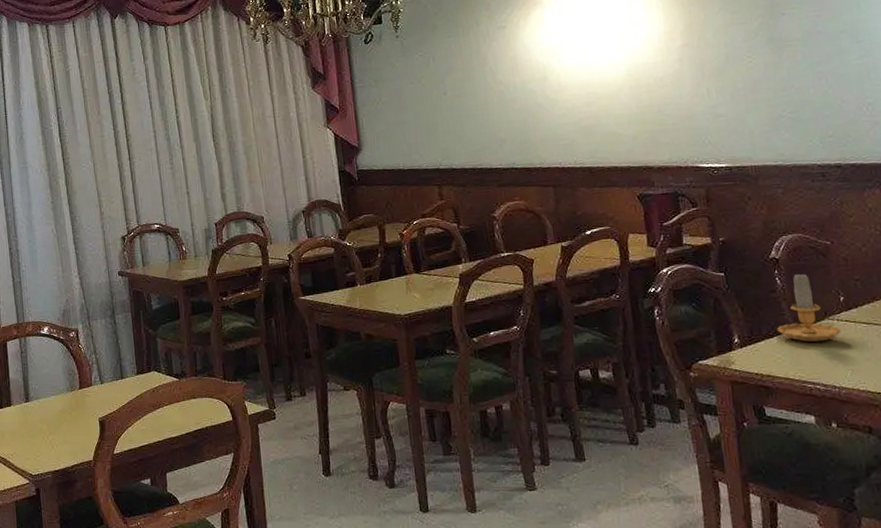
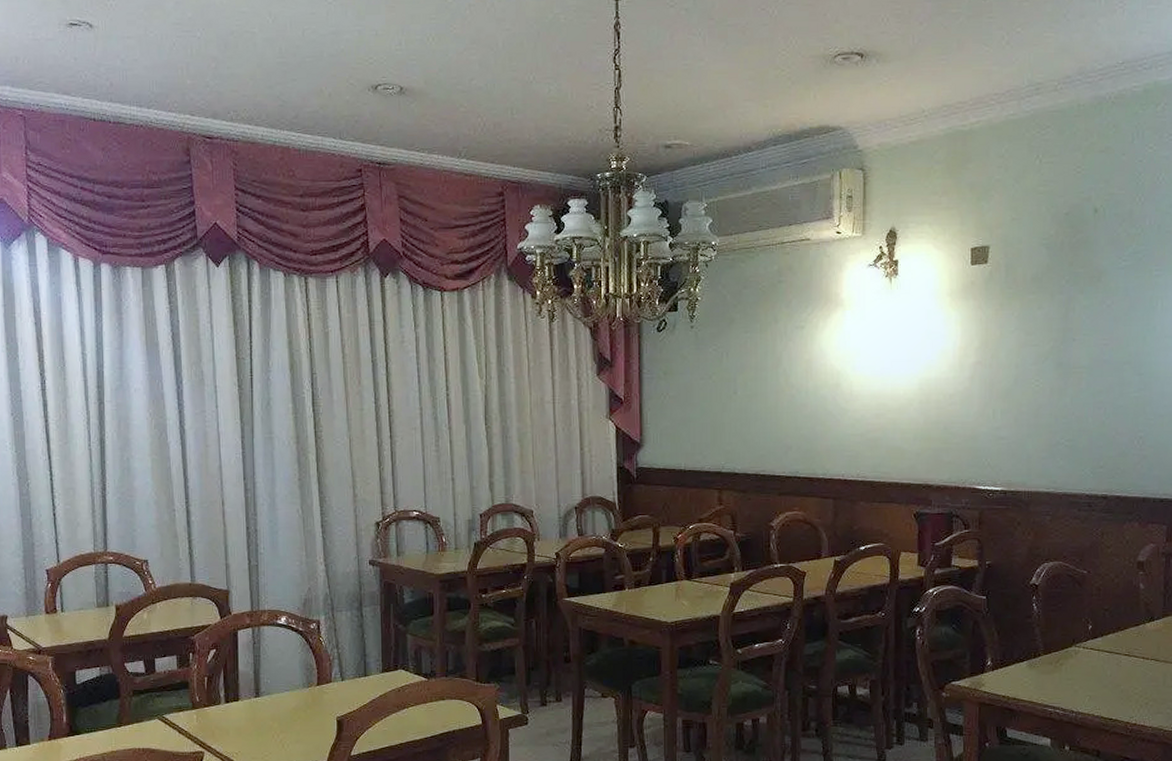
candle: present [776,272,842,343] -> none [1027,599,1086,668]

